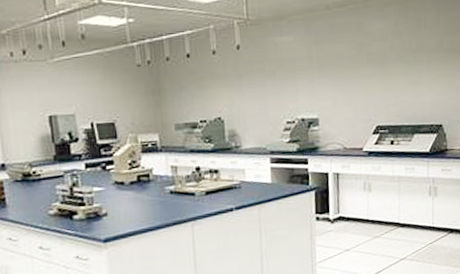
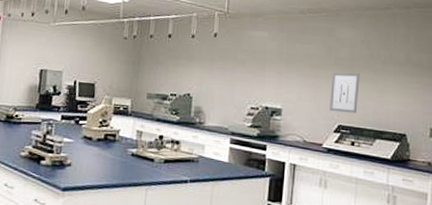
wall art: none [365,67,394,113] -> present [329,72,360,114]

